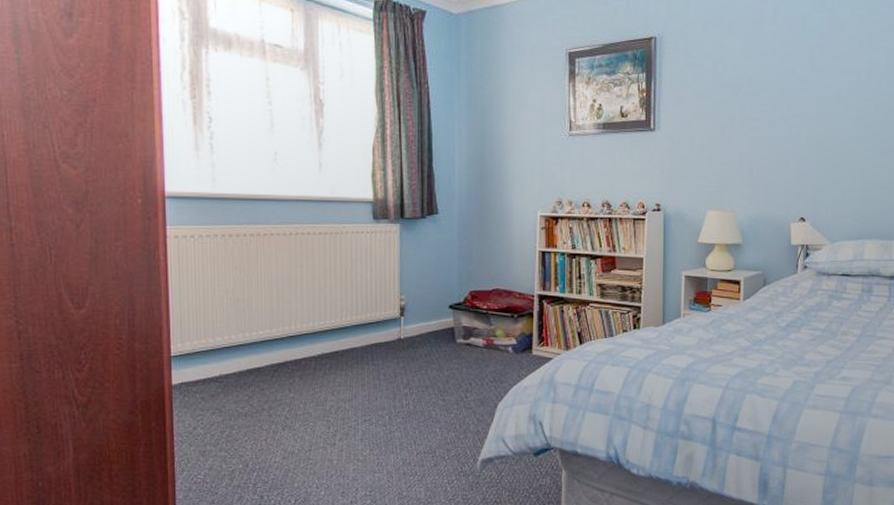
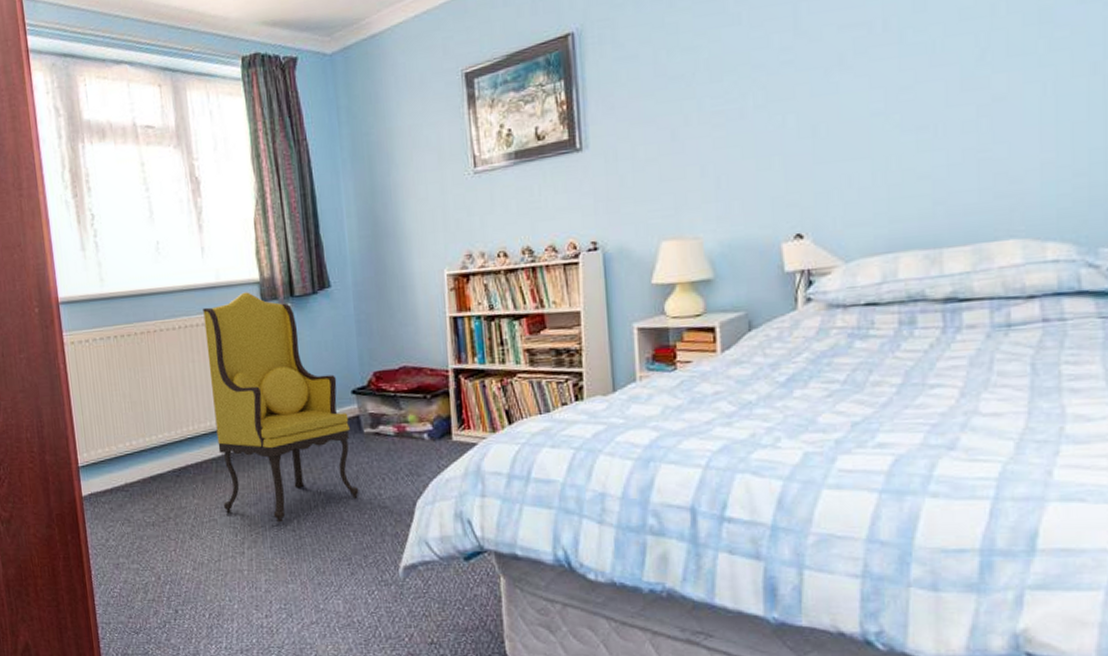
armchair: none [316,209,448,418] -> present [203,292,359,523]

